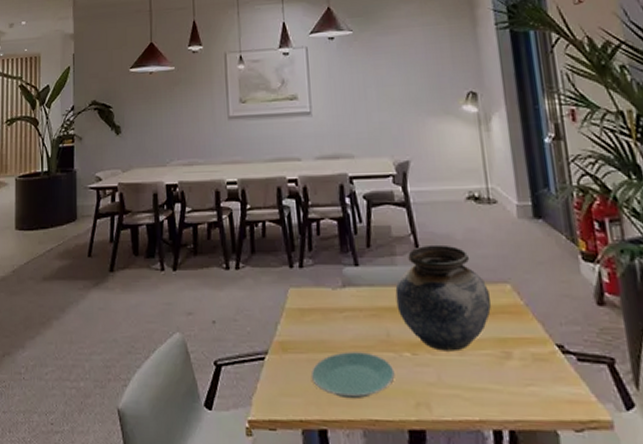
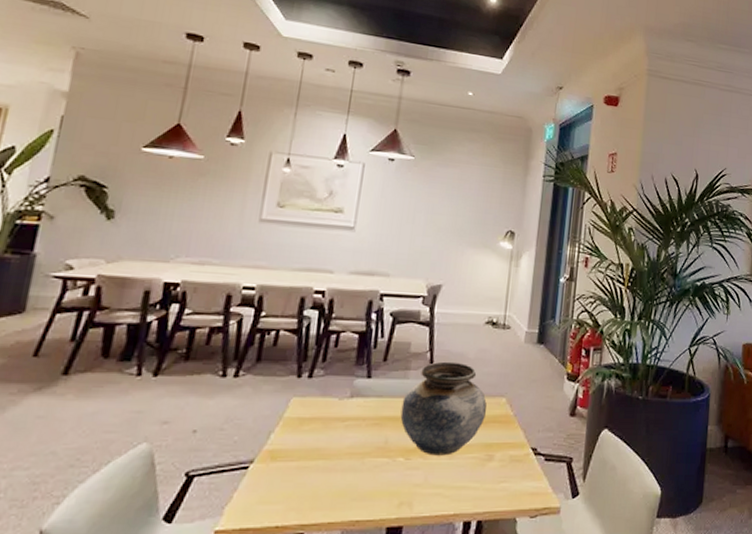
plate: present [310,352,395,399] -> none [297,458,385,503]

